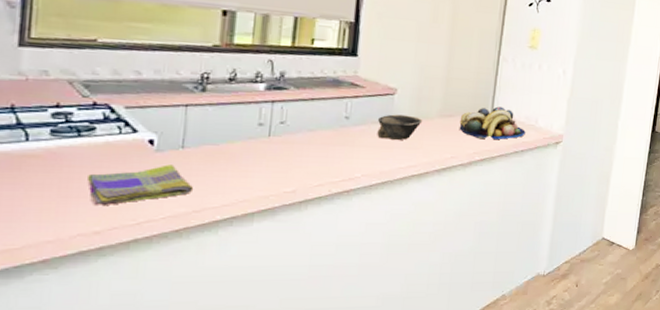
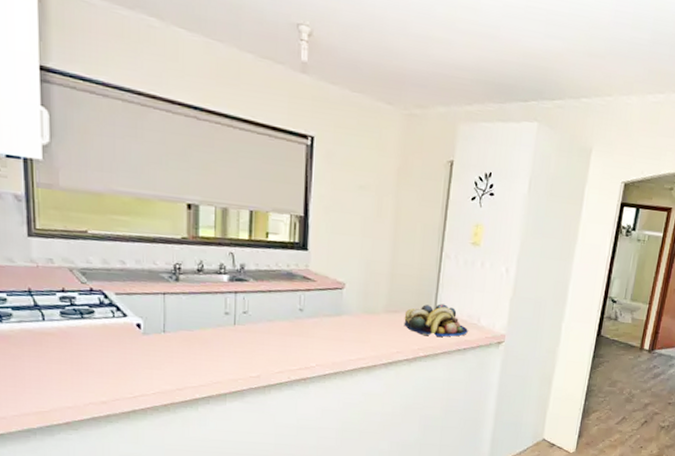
dish towel: present [88,164,193,207] -> none [93,346,175,381]
bowl: present [377,114,423,140] -> none [328,308,370,333]

